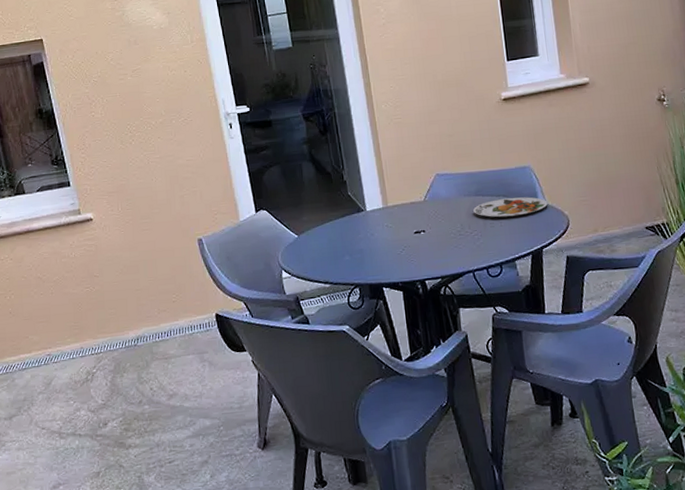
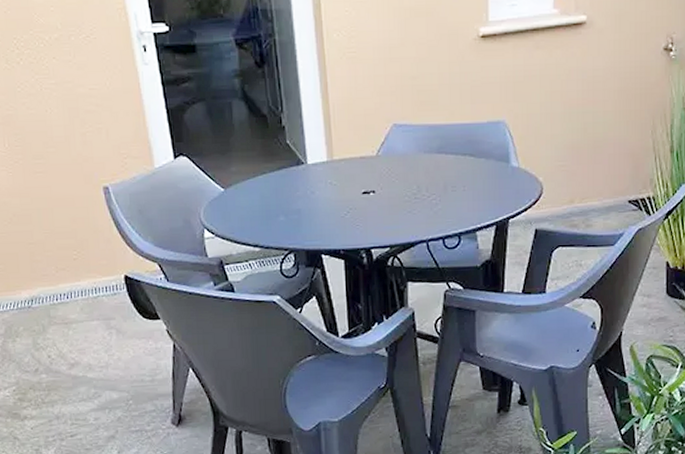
plate: present [473,197,548,218] -> none [433,157,521,181]

